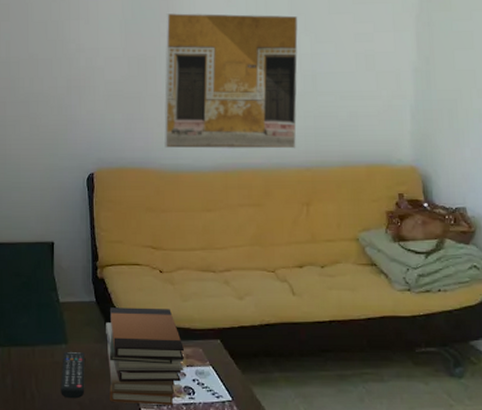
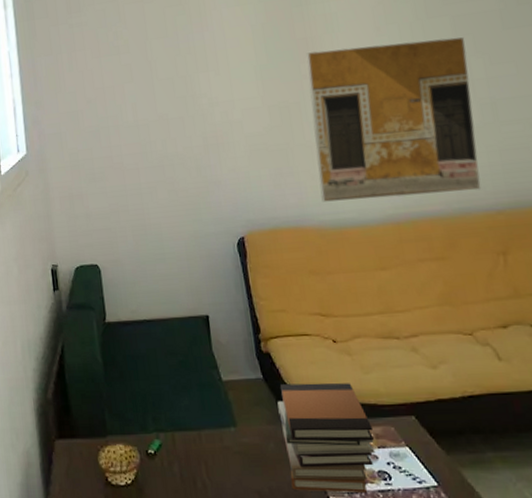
remote control: present [61,352,85,399] -> none [233,435,263,487]

